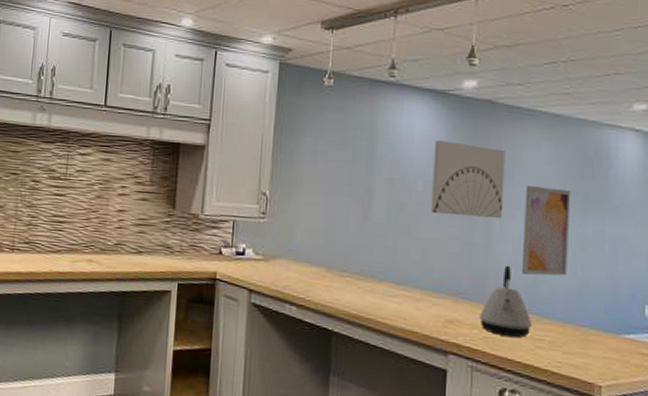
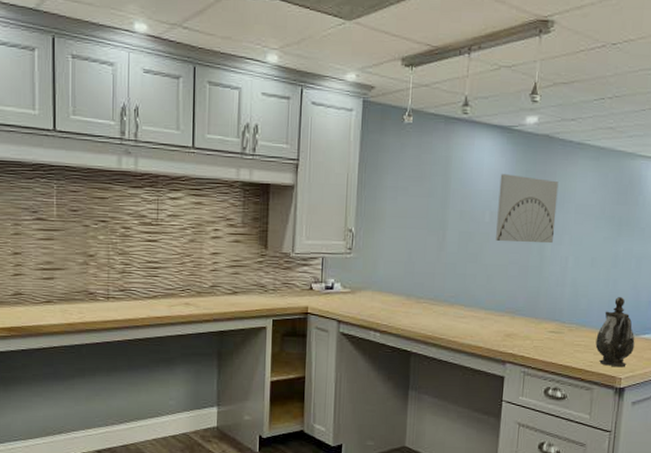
kettle: present [480,265,532,338] -> none [532,283,573,344]
wall art: present [521,186,571,276] -> none [566,213,609,292]
teapot: none [563,286,617,373] -> present [595,297,635,367]

